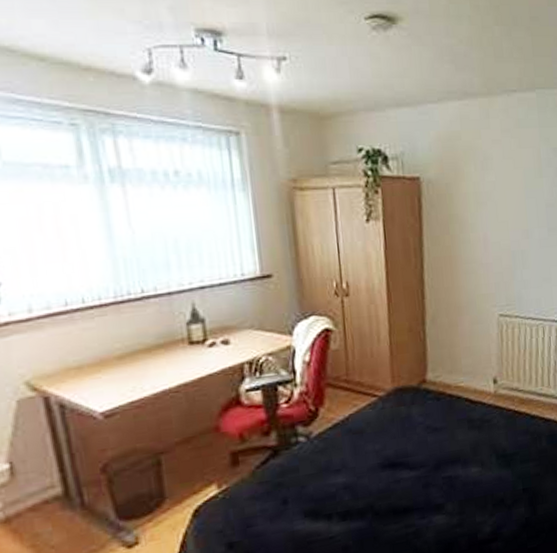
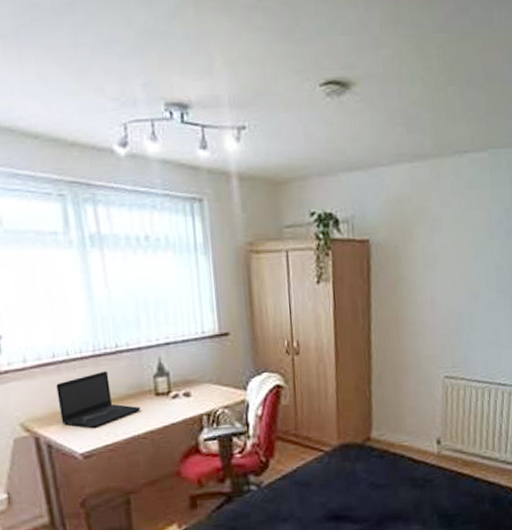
laptop: none [69,320,172,384] -> present [56,371,140,428]

